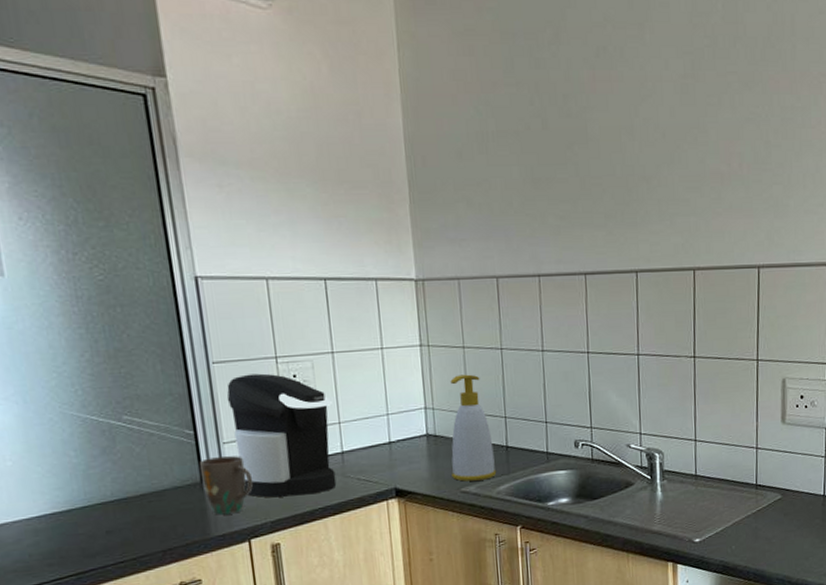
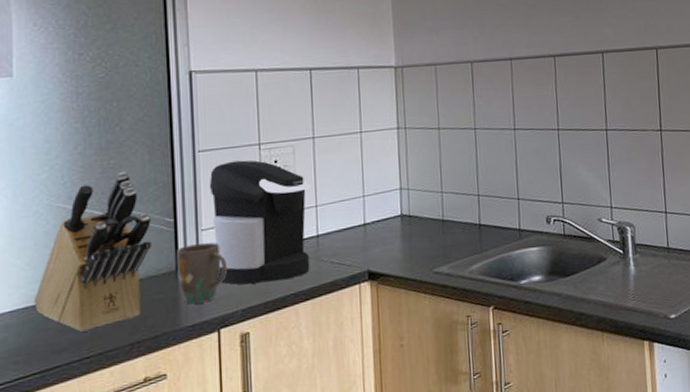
knife block: none [59,380,174,538] -> present [33,171,151,332]
soap bottle: present [450,374,497,482] -> none [425,154,470,262]

